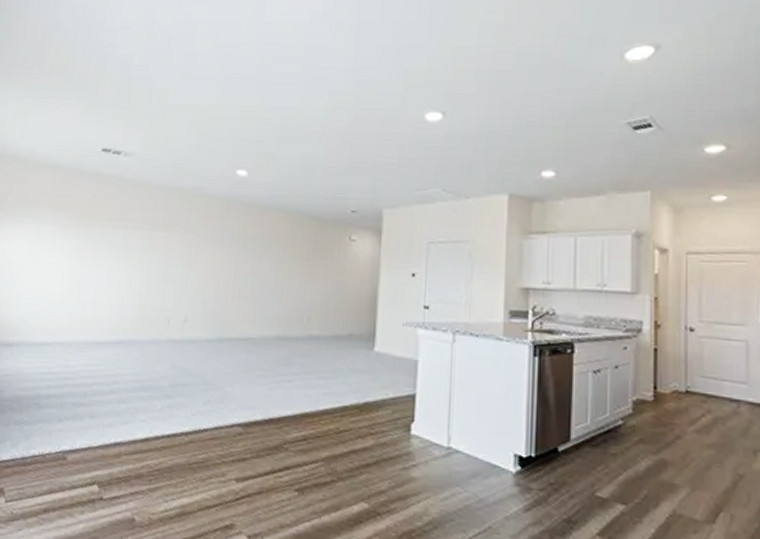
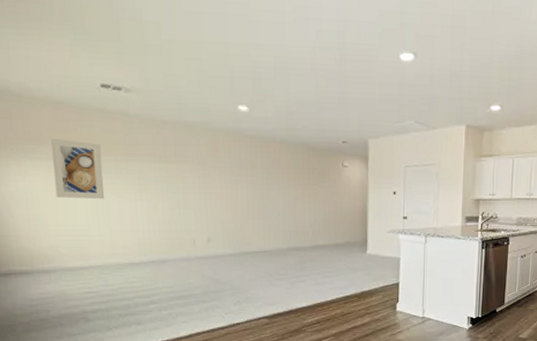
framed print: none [37,201,90,268] -> present [51,138,105,200]

